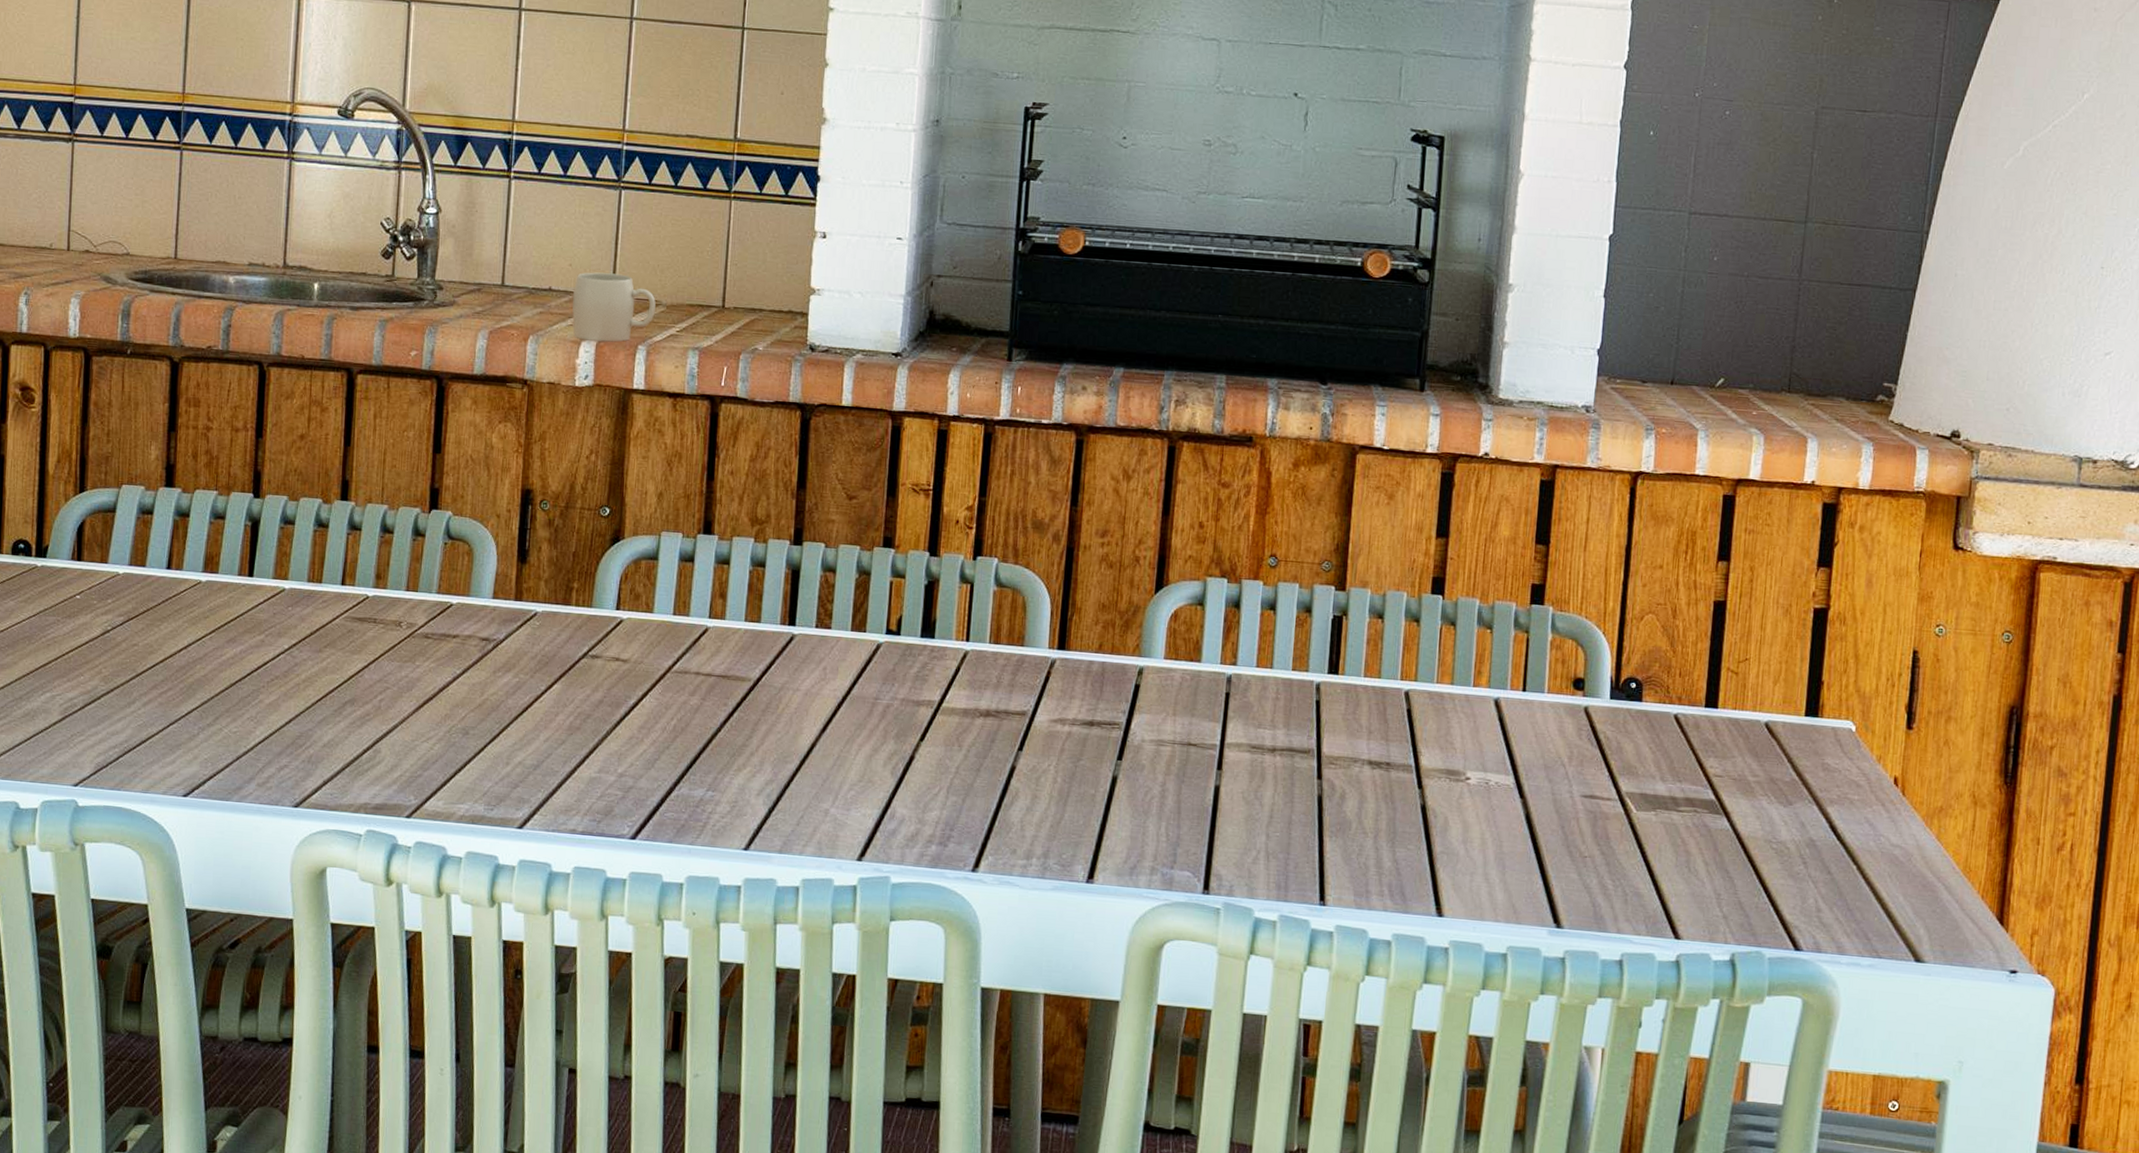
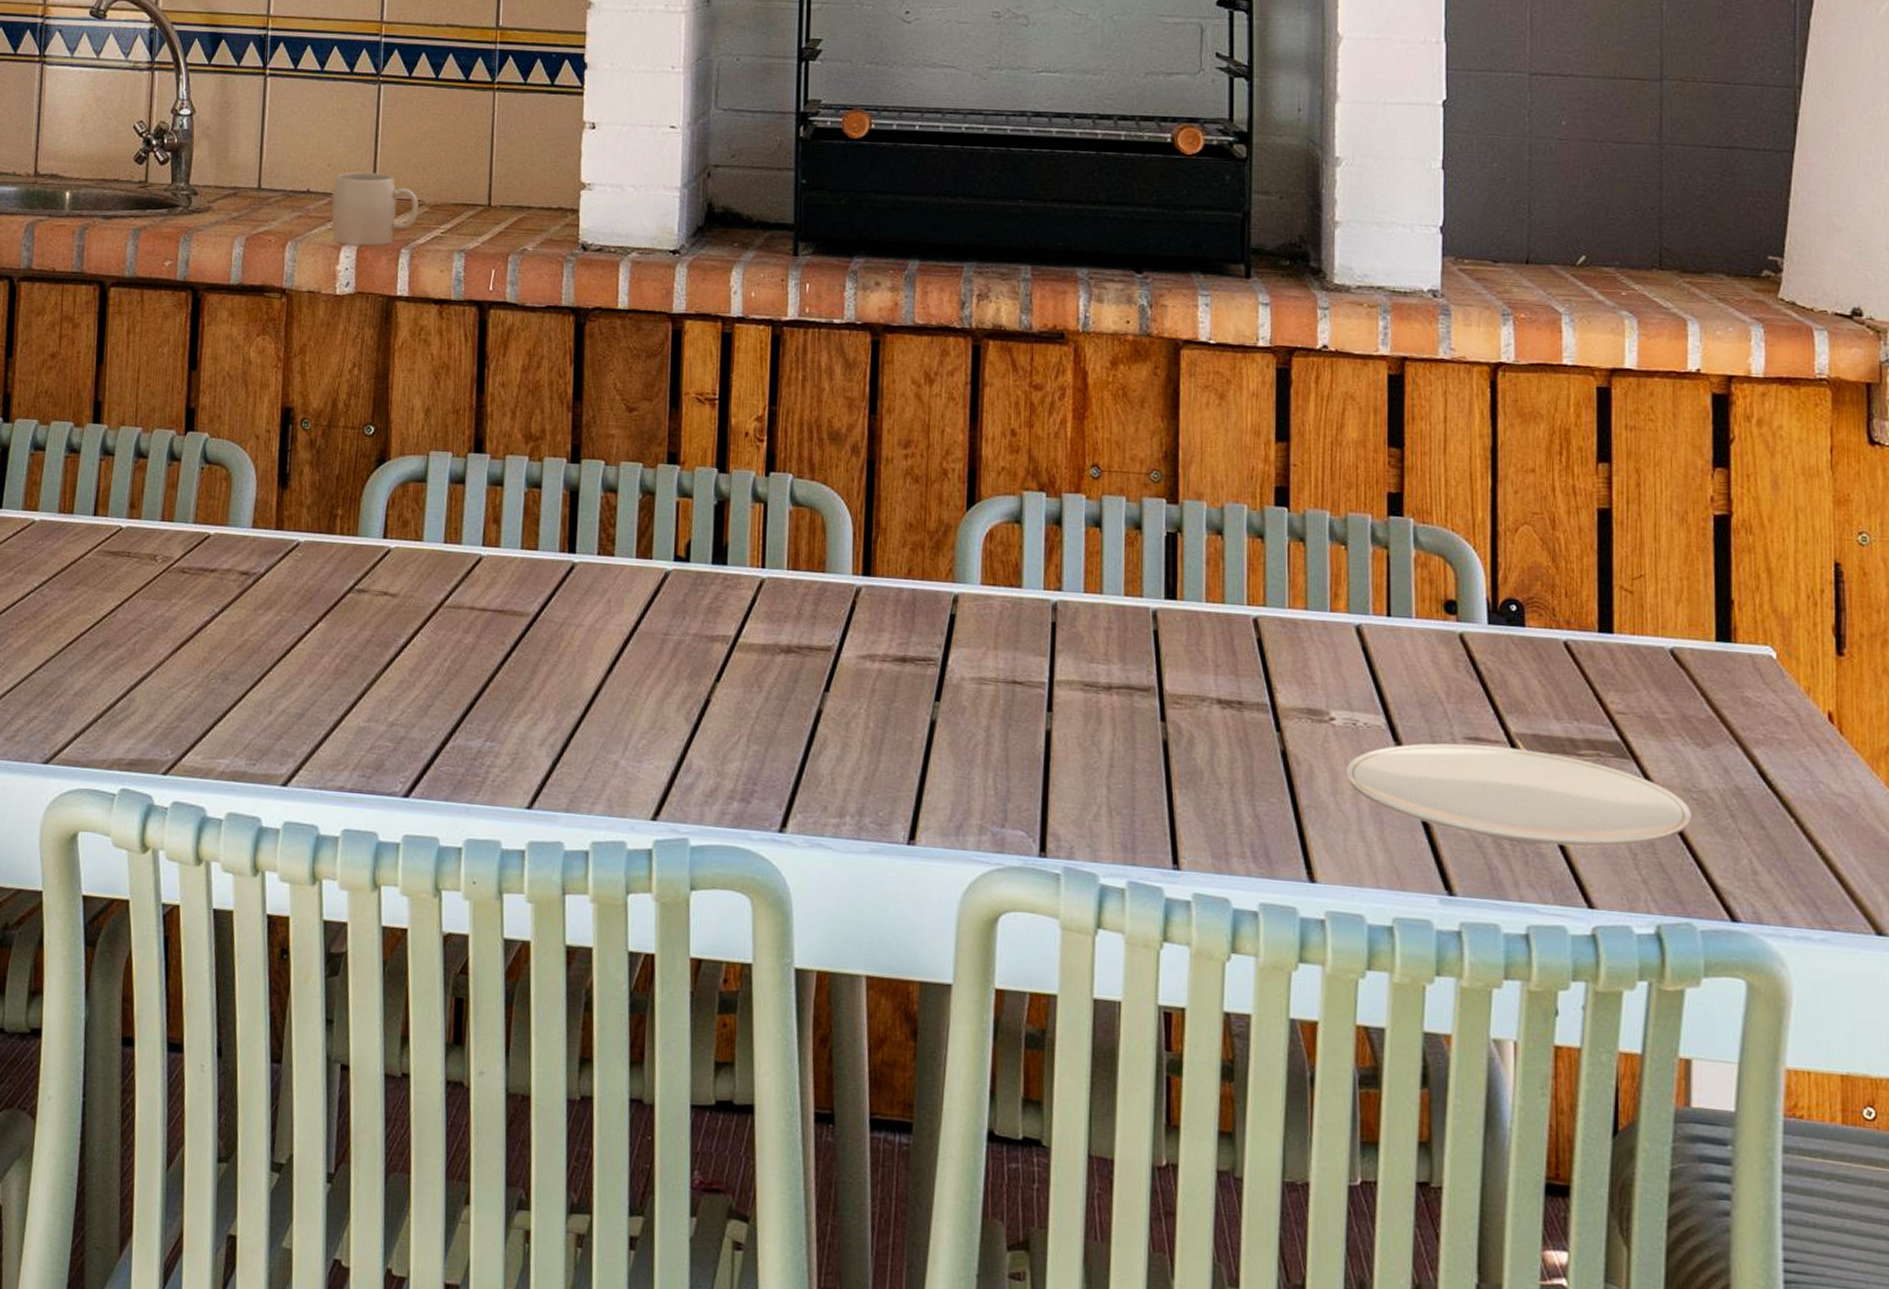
plate: none [1476,800,1770,888] -> present [1345,743,1691,847]

